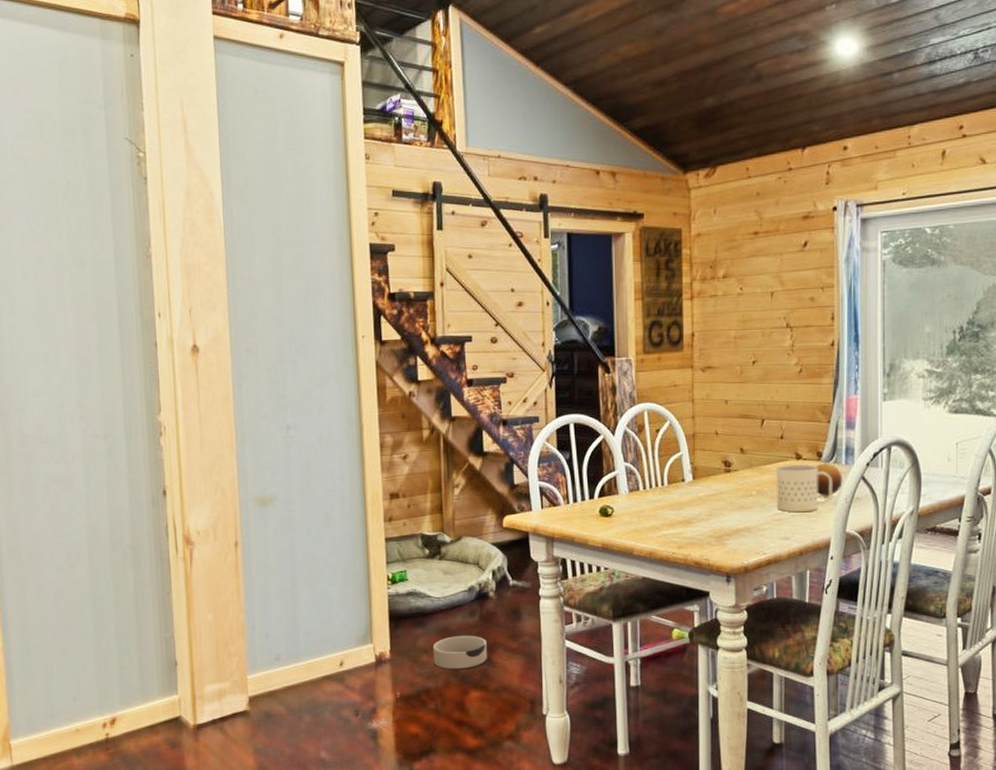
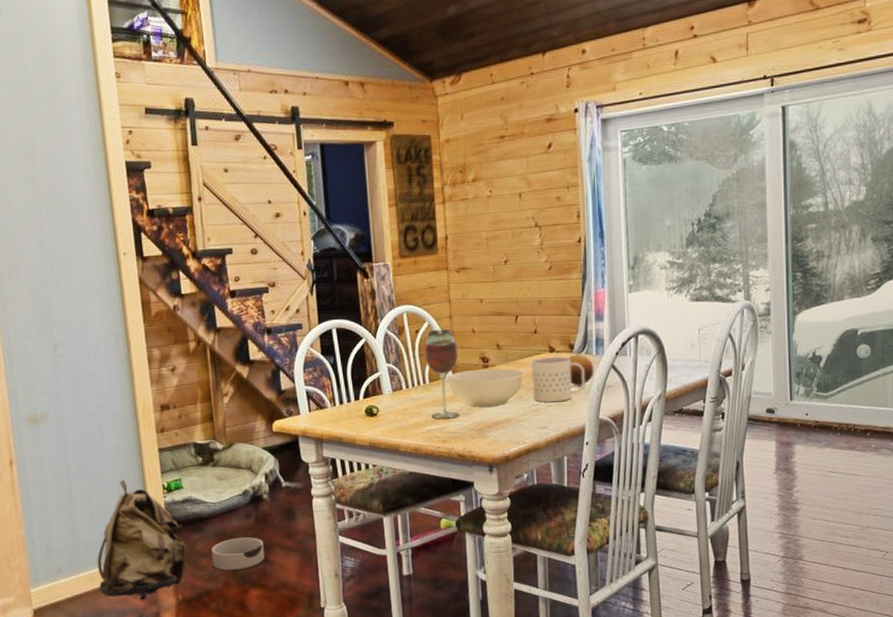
backpack: none [316,568,409,694] -> present [97,480,189,600]
wineglass: none [664,429,700,524] -> present [424,329,459,420]
bowl: none [686,473,767,513] -> present [447,368,523,407]

